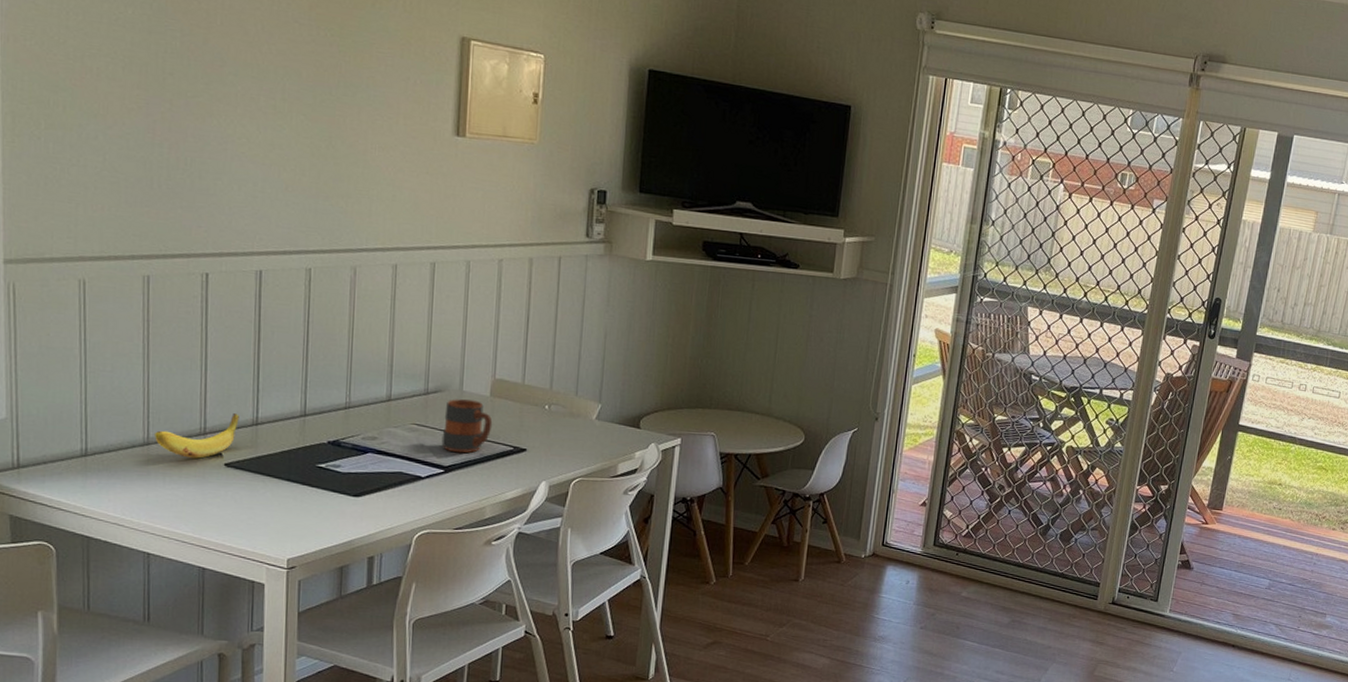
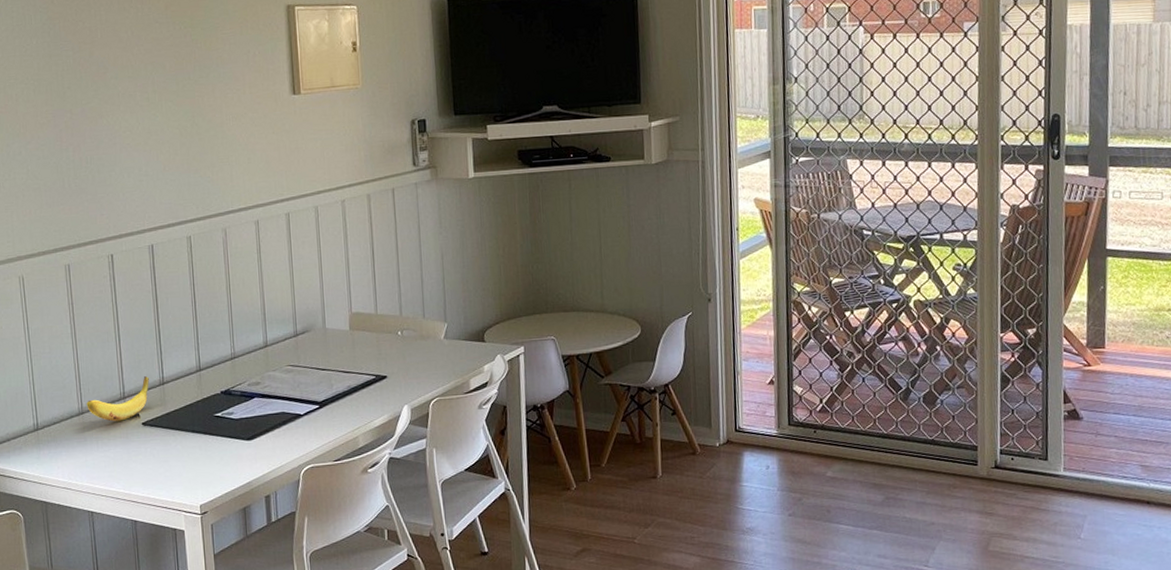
mug: present [441,399,493,454] -> none [313,336,355,388]

